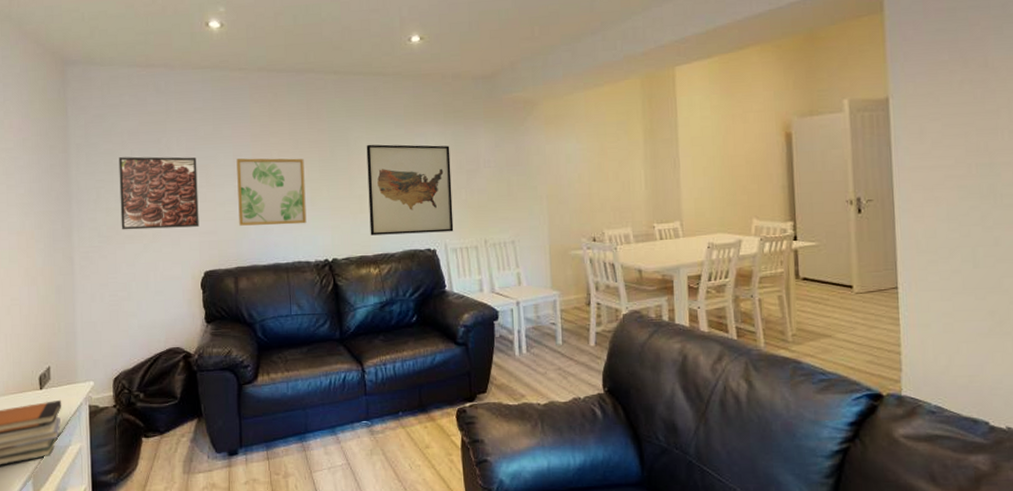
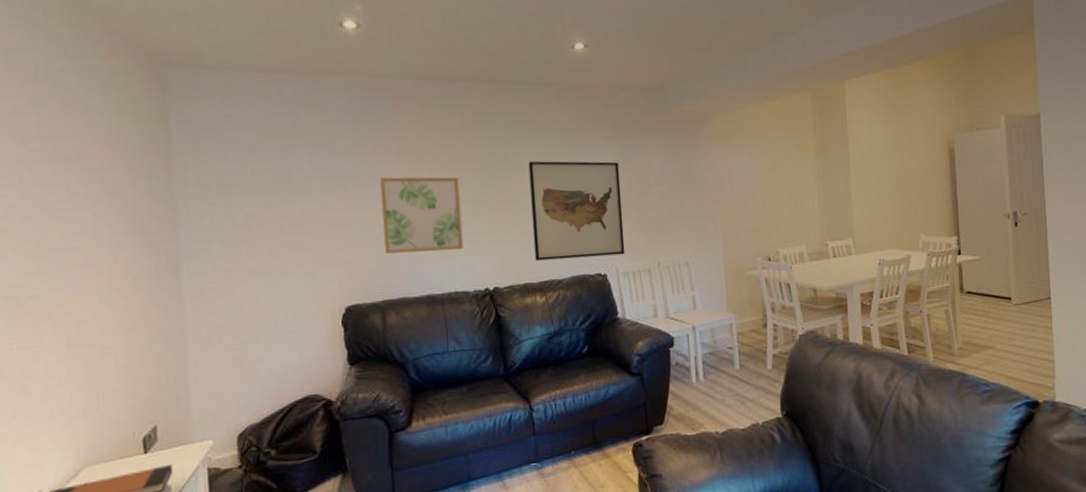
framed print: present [118,156,199,230] -> none [236,176,338,262]

